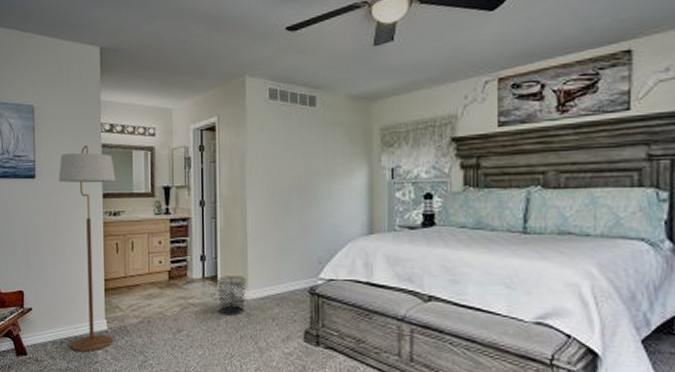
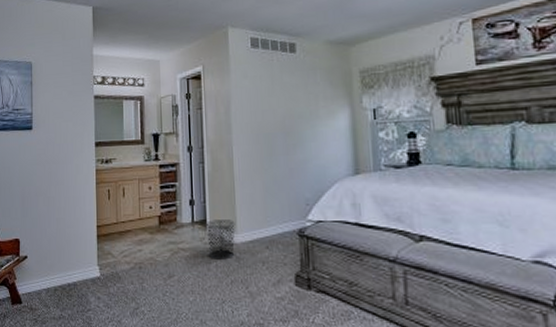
floor lamp: present [58,145,116,352] -> none [53,96,108,300]

